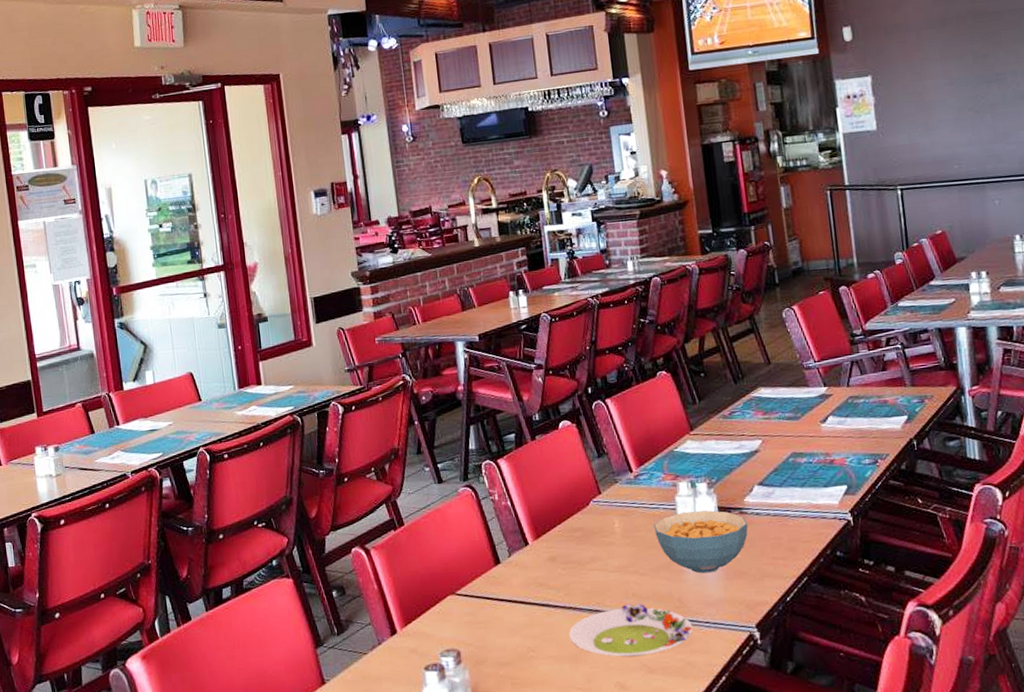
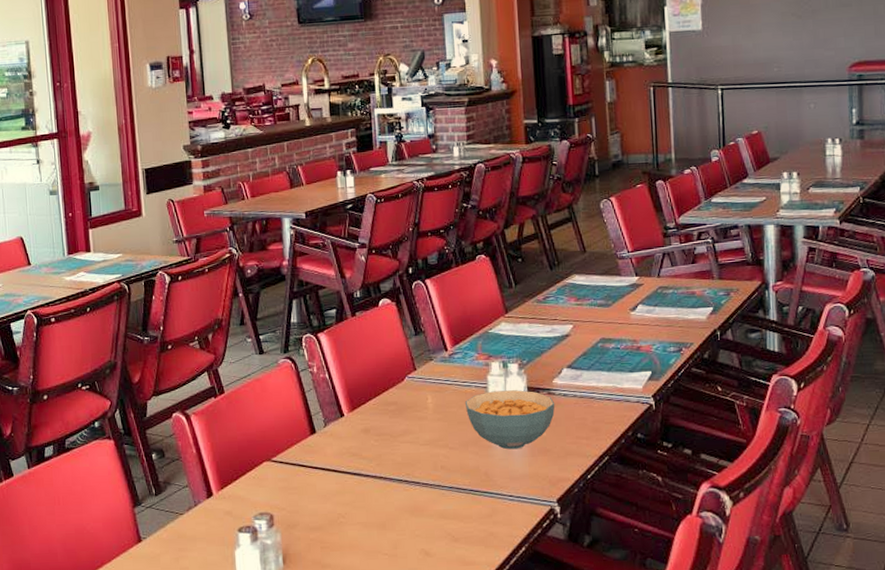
salad plate: present [569,603,693,657] -> none [378,475,496,526]

